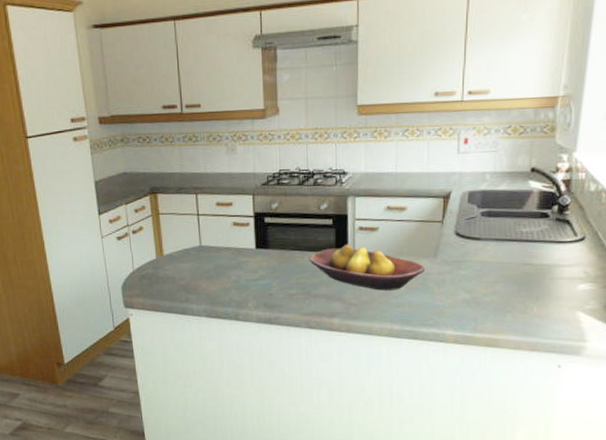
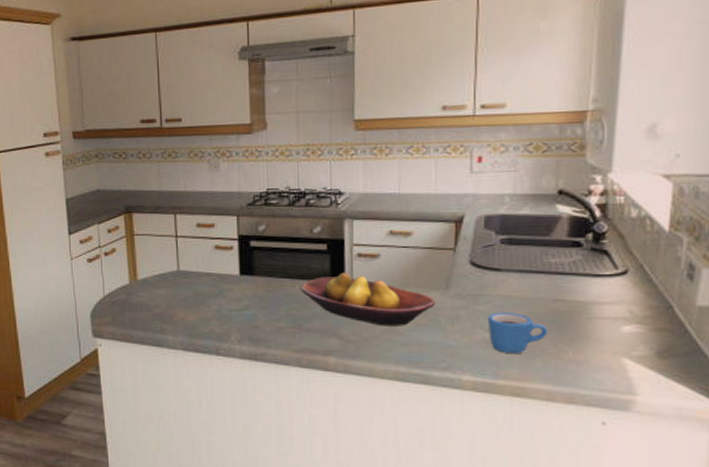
mug: none [468,275,518,311] -> present [487,311,548,353]

